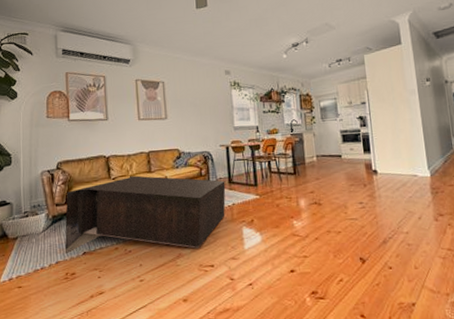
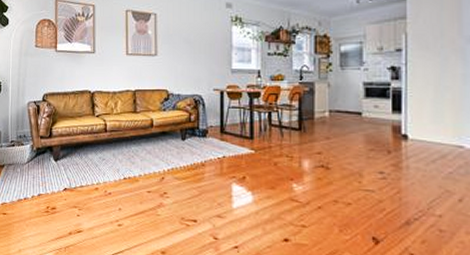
coffee table: present [64,175,226,254] -> none [46,115,216,200]

